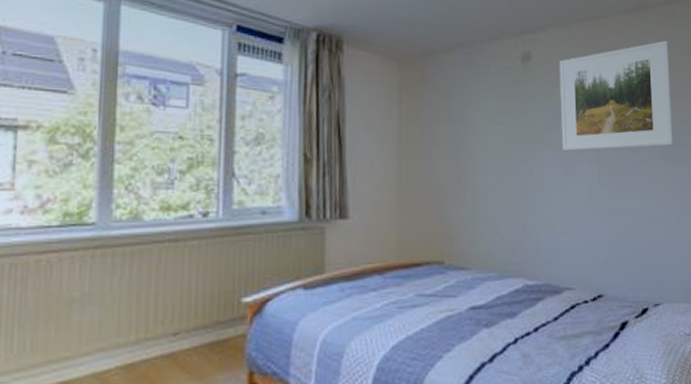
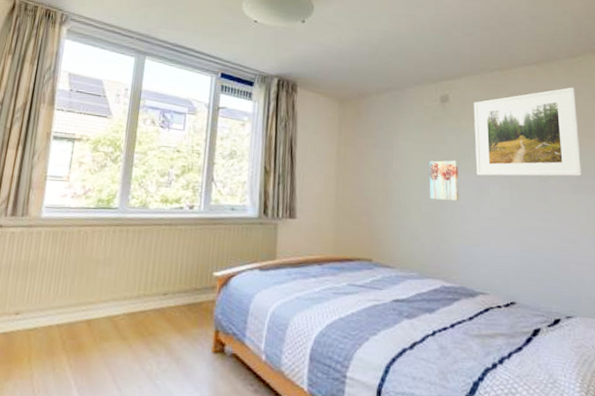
wall art: none [509,133,543,183] -> present [429,160,459,201]

